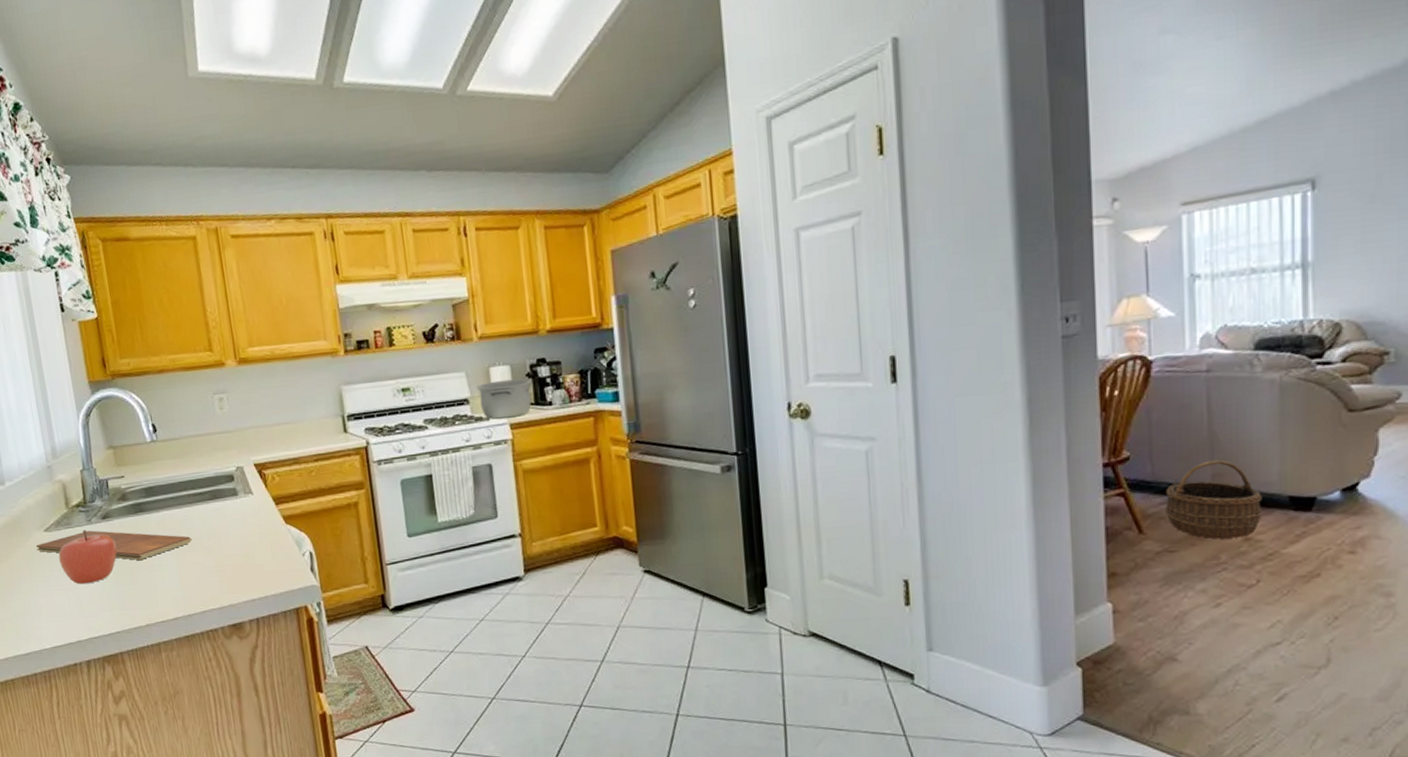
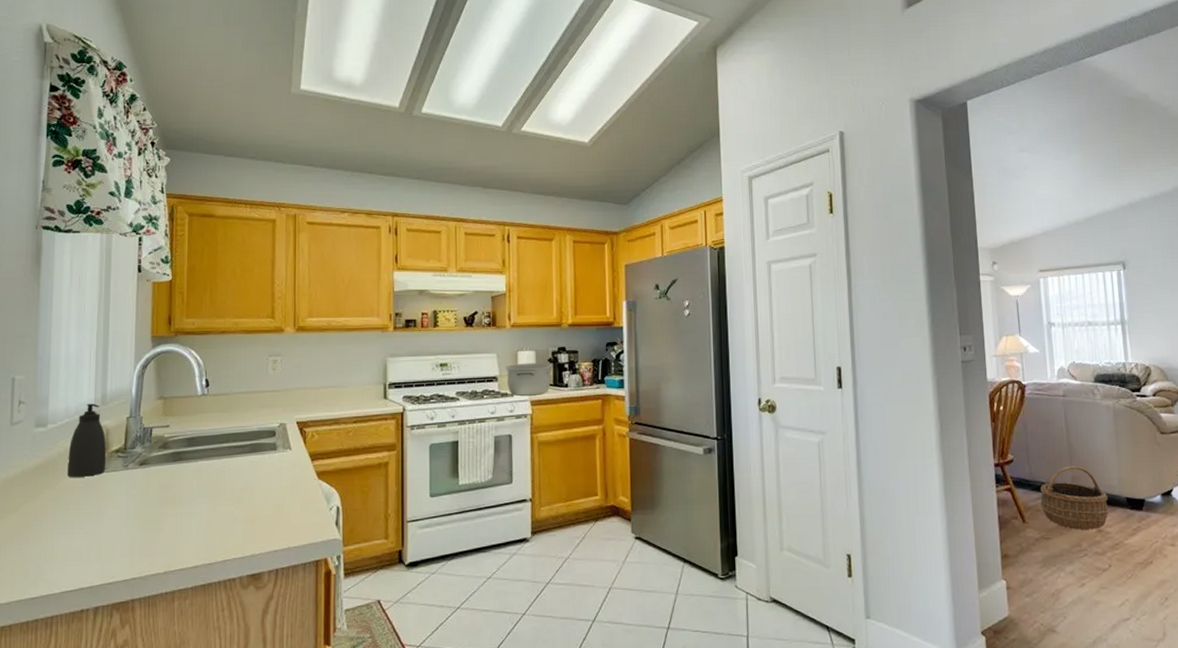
soap dispenser: none [30,457,70,535] -> present [67,403,107,478]
chopping board: present [36,530,192,560] -> none [65,476,225,507]
fruit: present [58,529,117,585] -> none [87,475,149,529]

